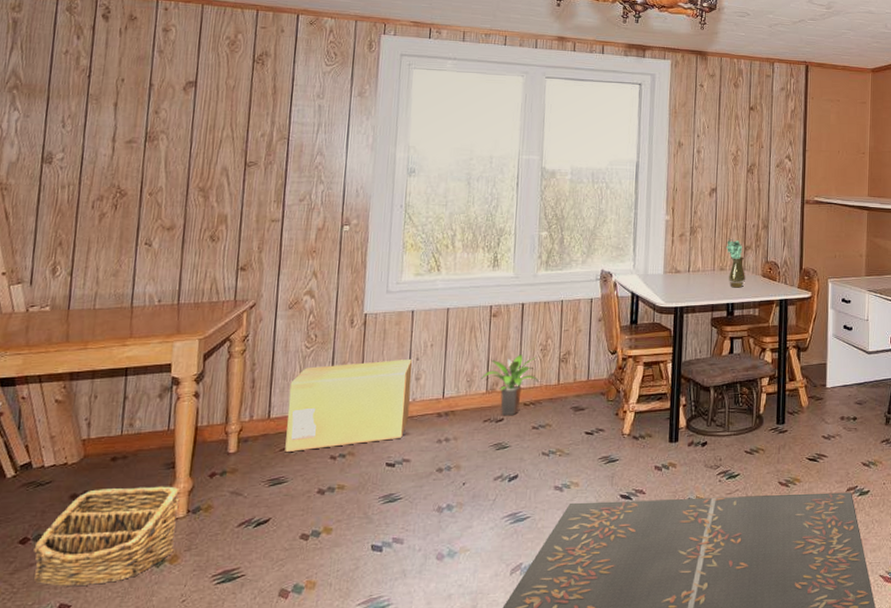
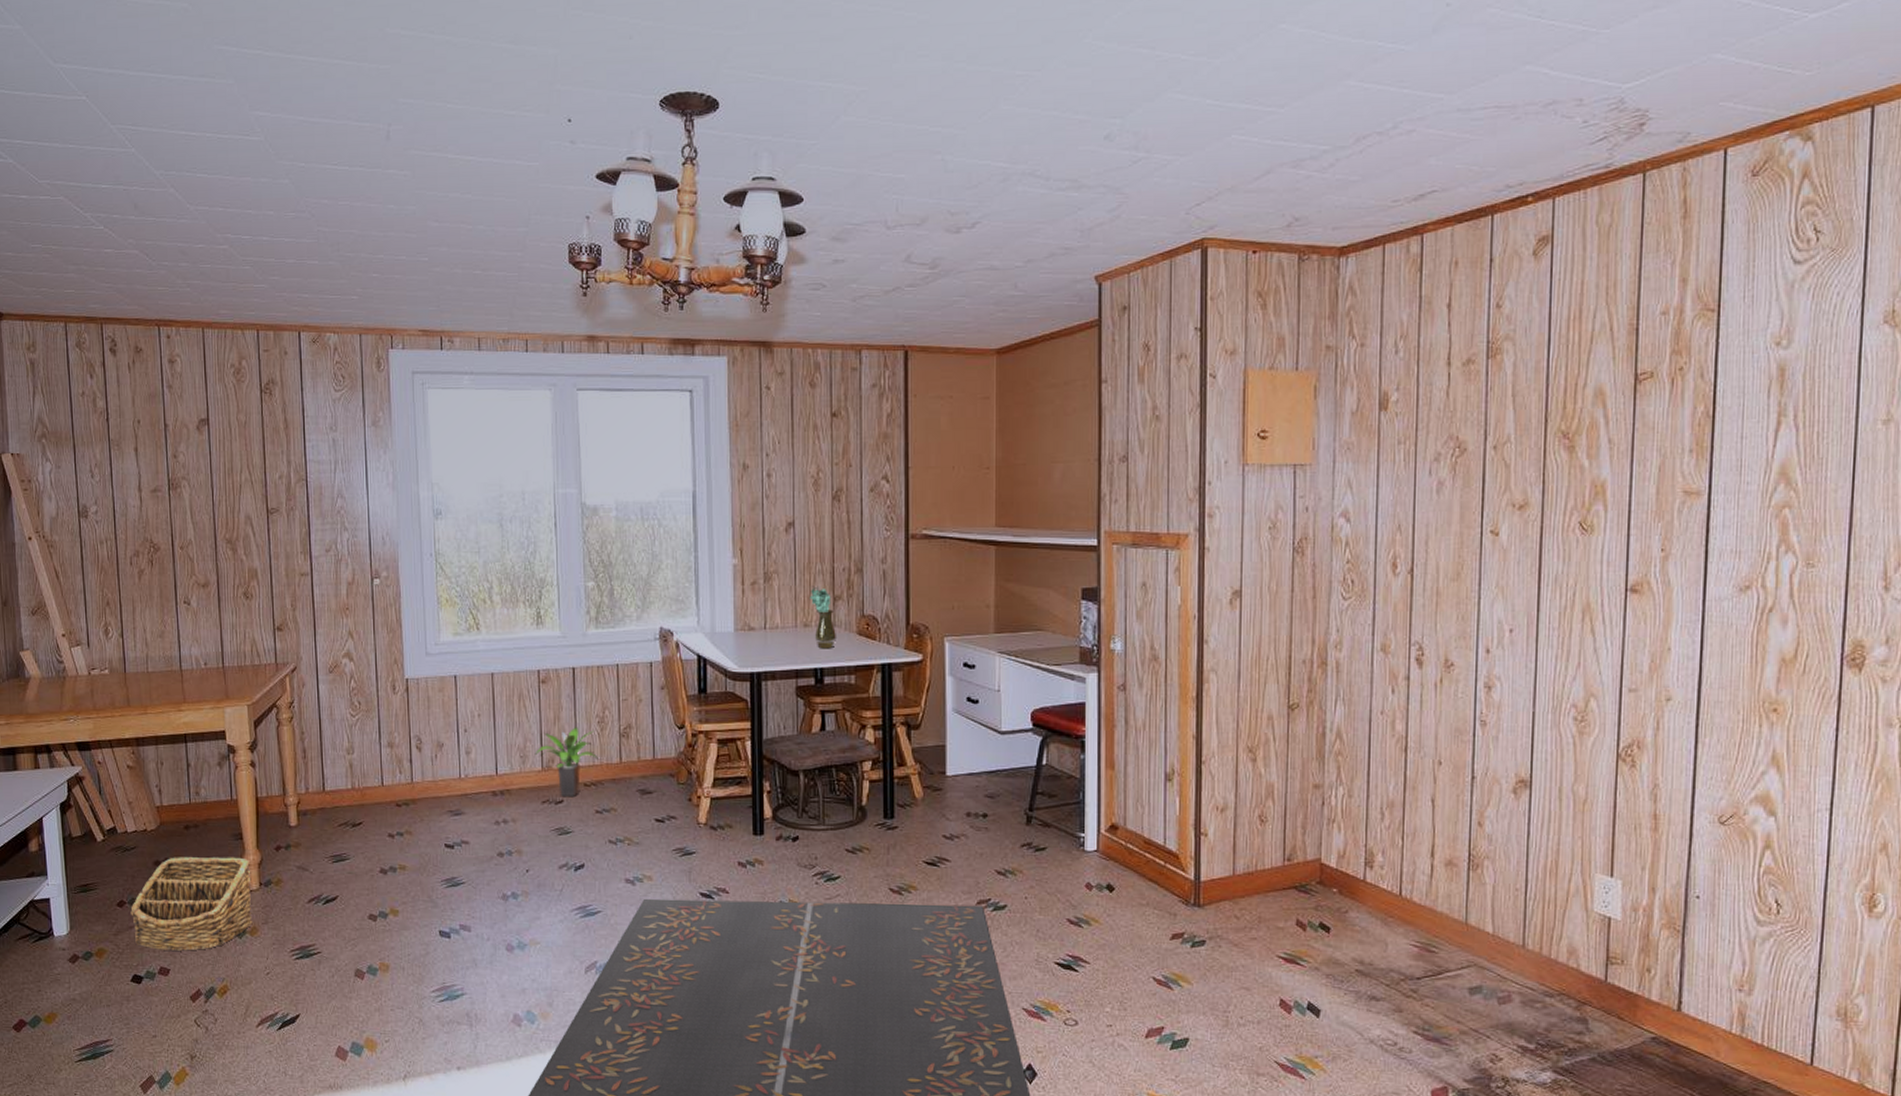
box: present [285,358,412,453] -> none [340,729,462,829]

